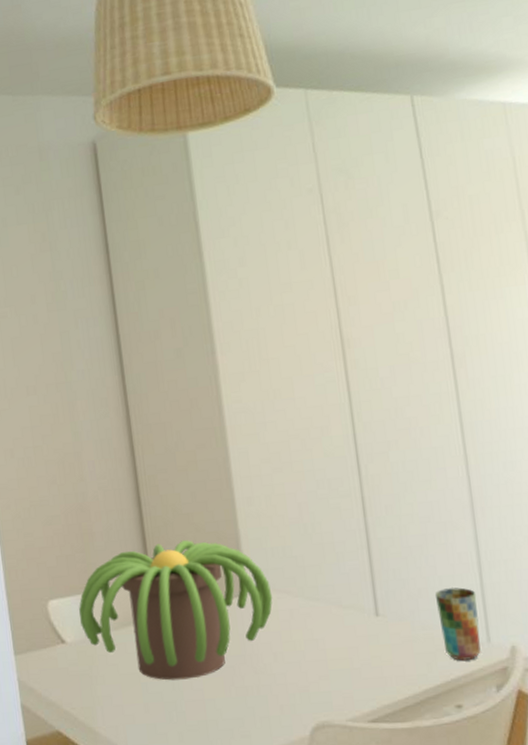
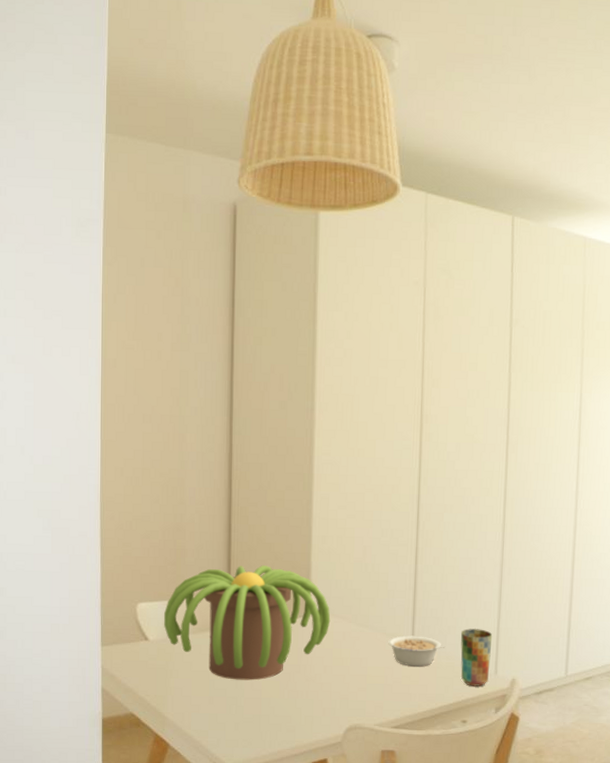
legume: none [346,604,418,643] -> present [388,635,444,667]

